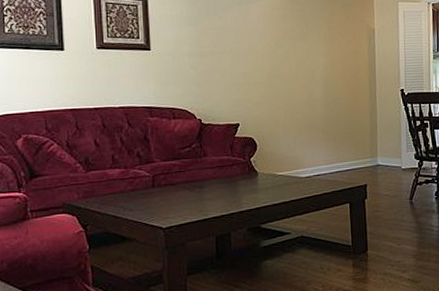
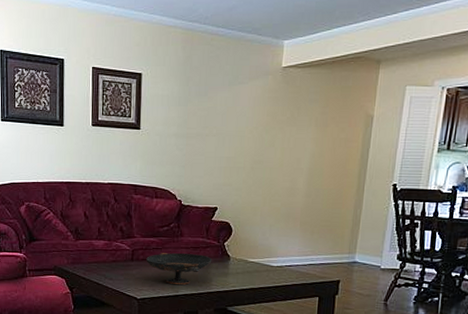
decorative bowl: none [169,173,240,208] -> present [146,253,212,285]

